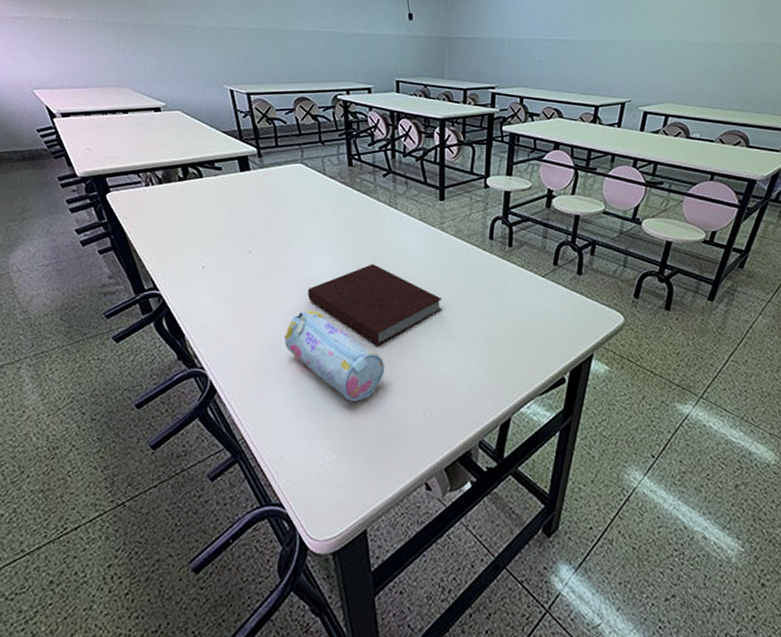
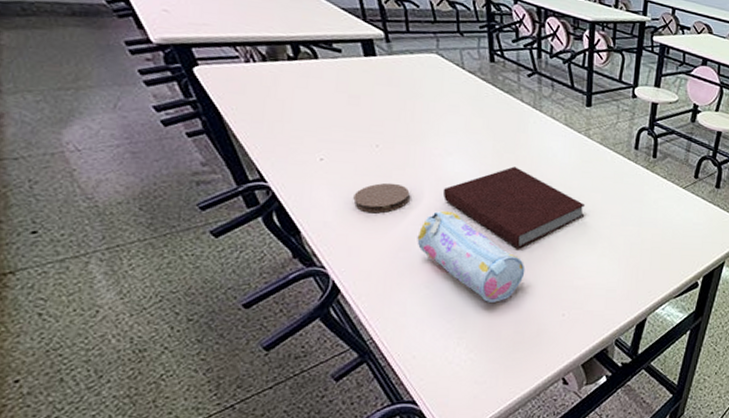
coaster: none [229,285,278,315] -> present [353,182,410,213]

